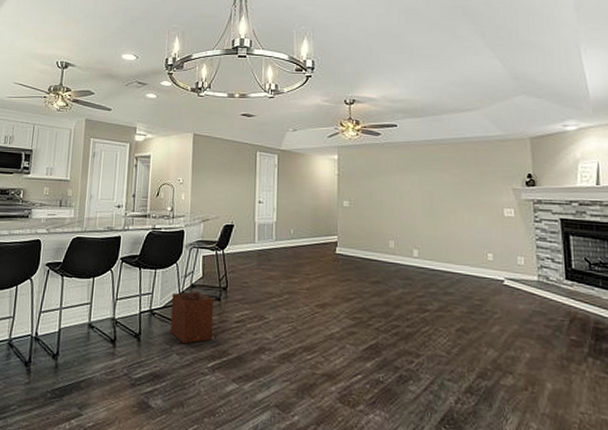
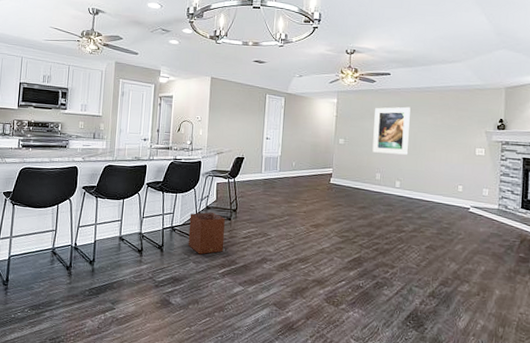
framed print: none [382,162,425,218] -> present [372,106,411,155]

